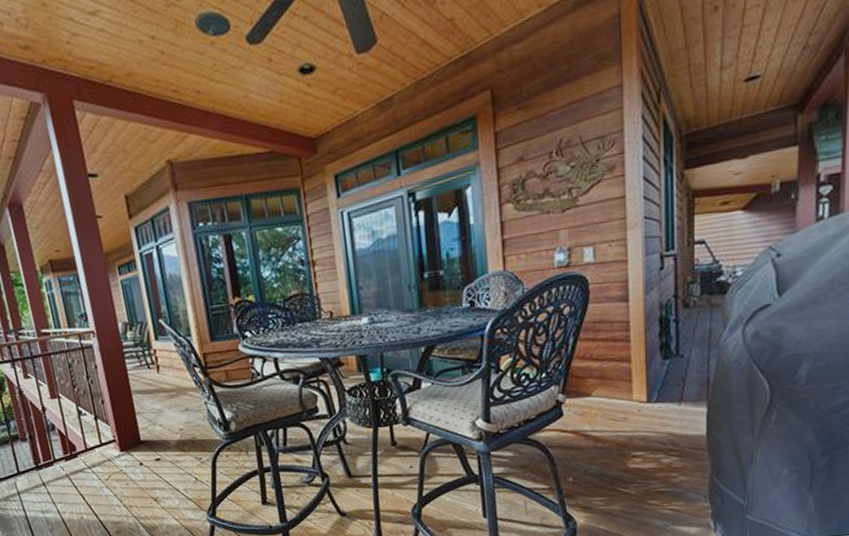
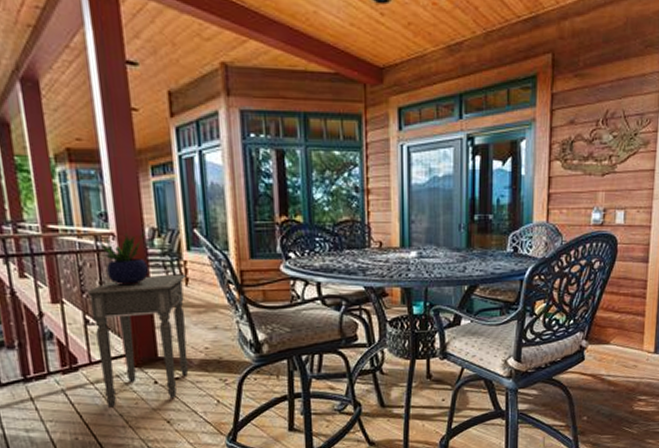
side table: none [78,362,168,489] -> present [87,274,189,407]
potted plant: none [80,326,126,378] -> present [97,231,149,286]

